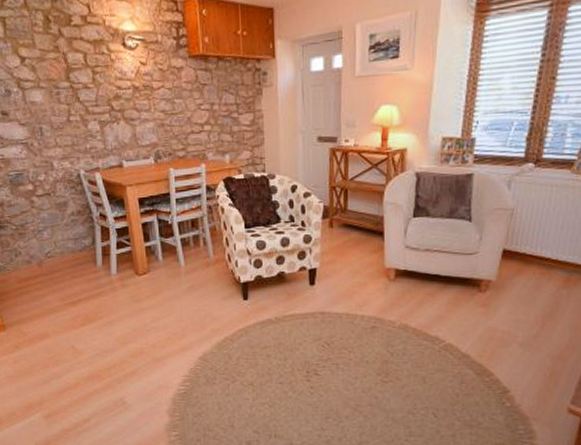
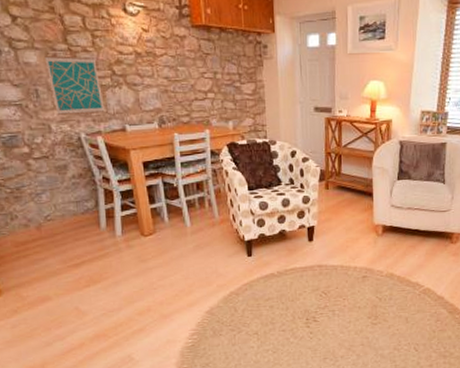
wall art: none [49,93,103,153] -> present [45,56,105,116]

